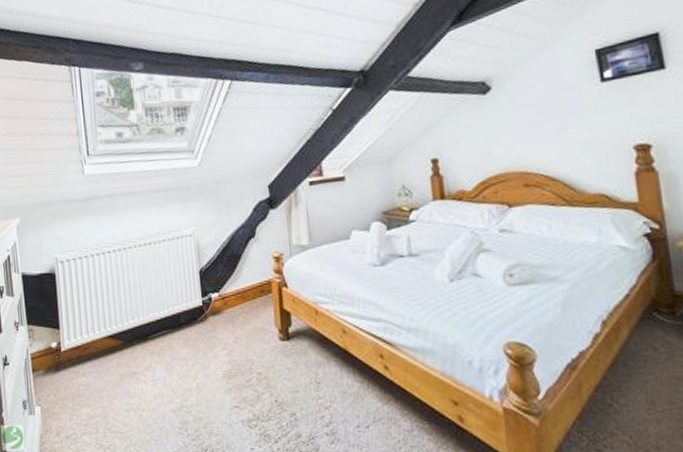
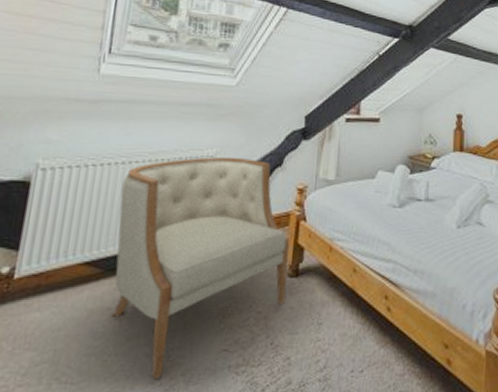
chair: none [122,233,282,431] -> present [112,157,289,380]

